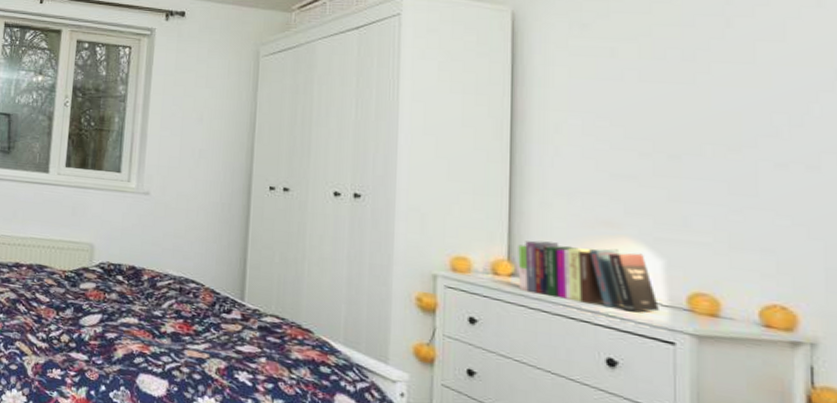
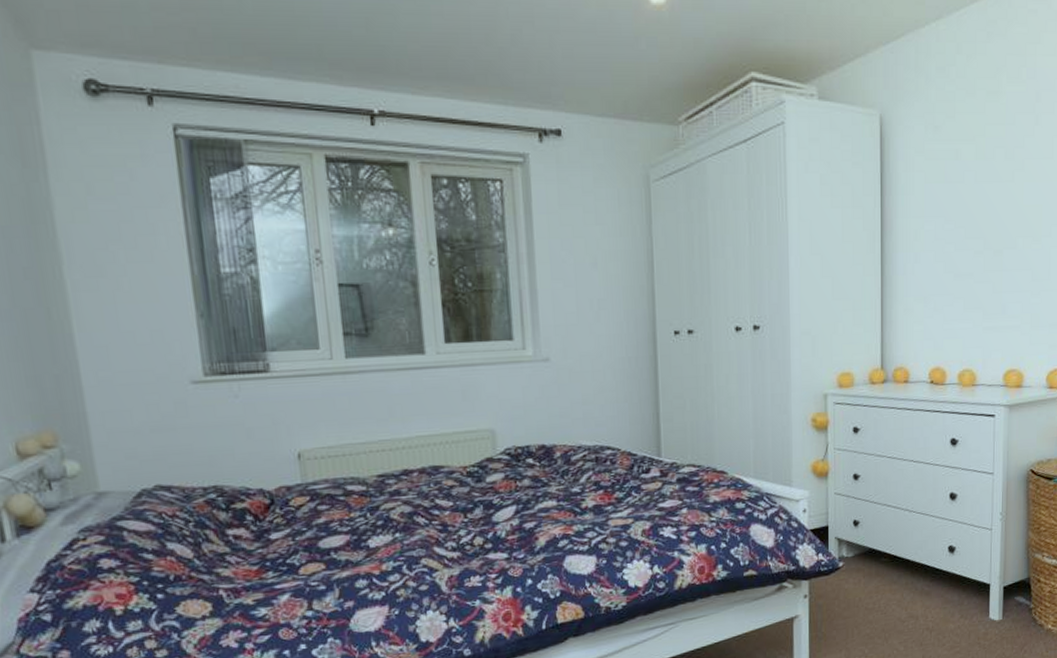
books: present [518,240,659,313] -> none [889,343,985,396]

